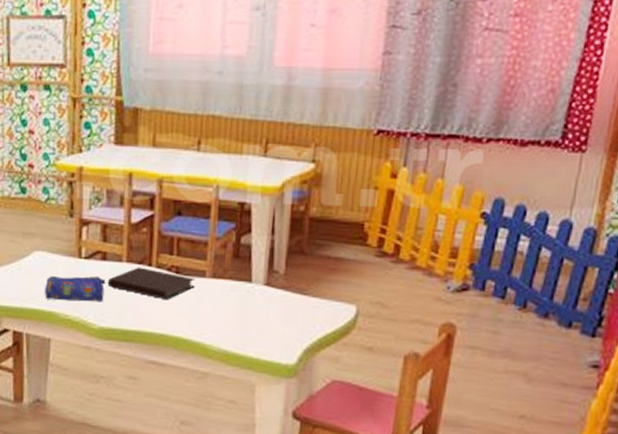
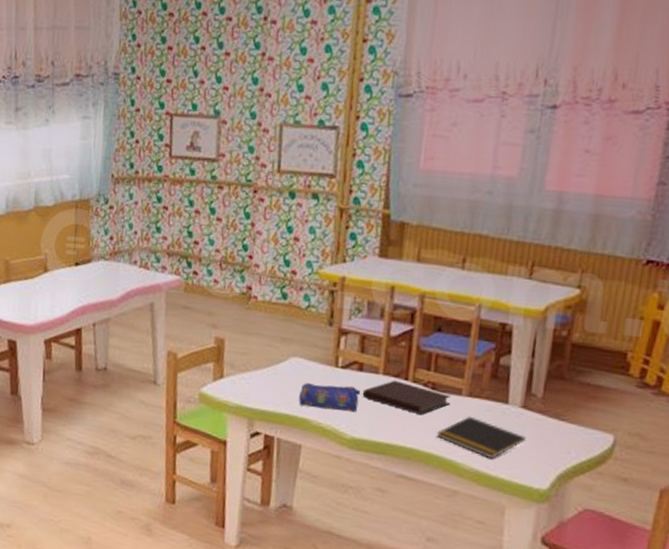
notepad: none [184,297,271,338] -> present [437,416,526,459]

